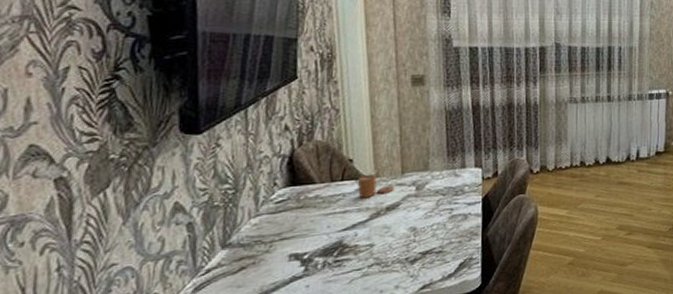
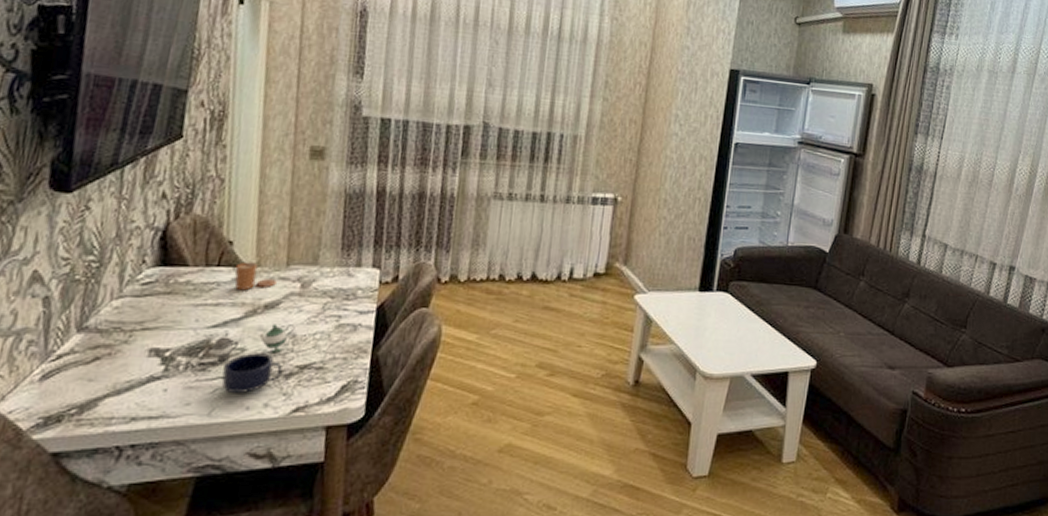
teapot: none [339,220,415,258] -> present [205,324,296,362]
mug: none [356,246,407,282] -> present [221,353,282,394]

